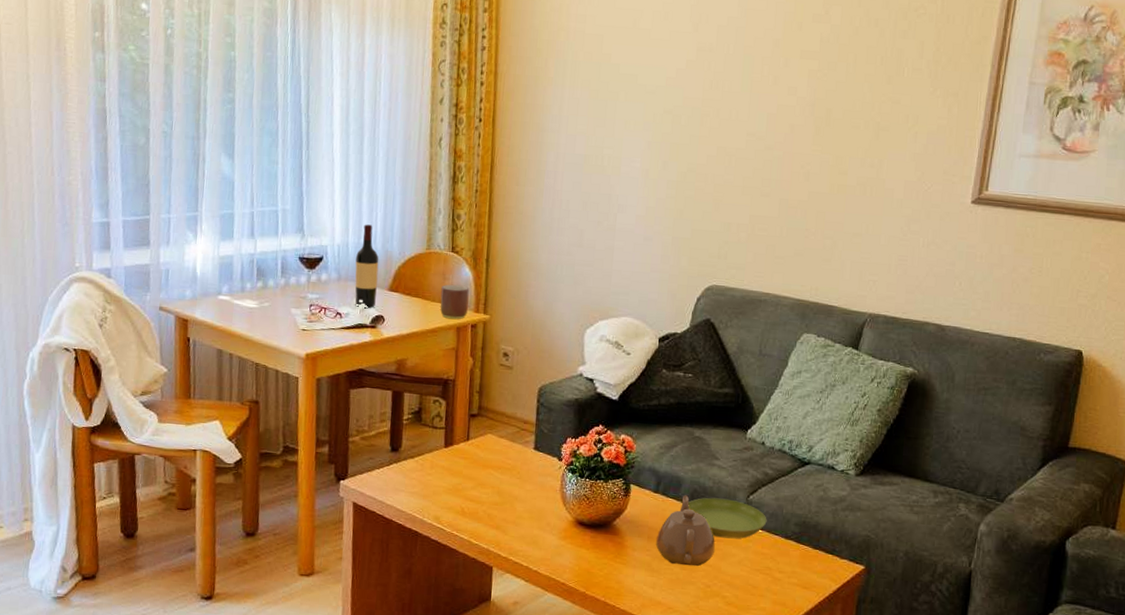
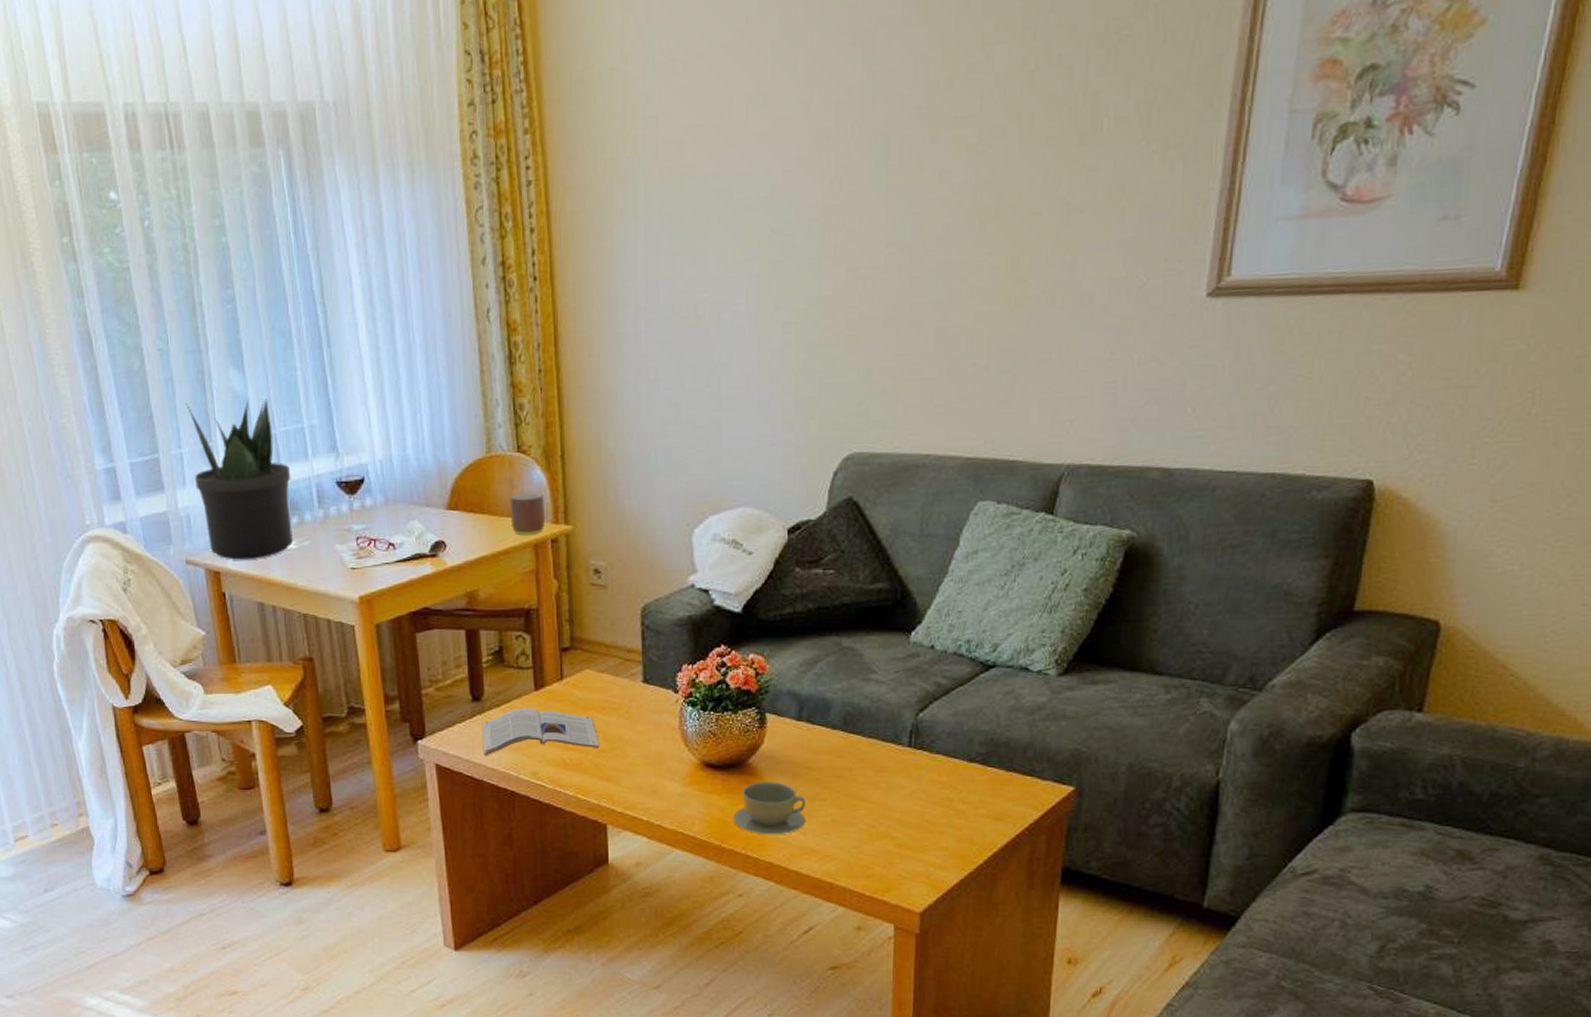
planter: none [178,177,262,312] -> present [185,398,293,560]
wine bottle: present [355,224,379,308] -> none [403,431,433,533]
magazine: none [395,460,494,502] -> present [482,708,600,756]
teacup: none [597,541,657,587] -> present [733,782,807,835]
teapot: present [655,495,716,566] -> none [802,720,879,805]
saucer: present [688,497,767,539] -> none [840,720,943,768]

